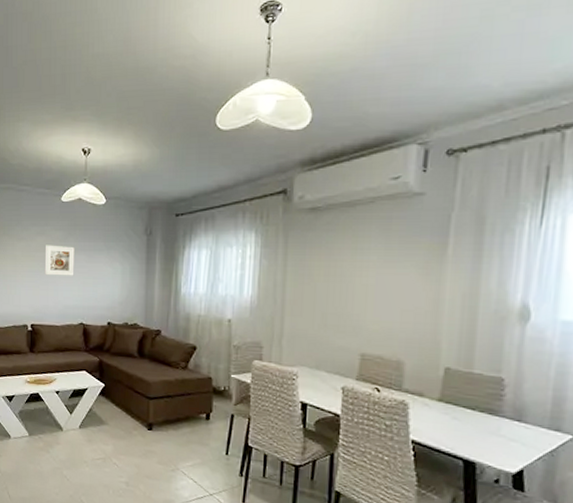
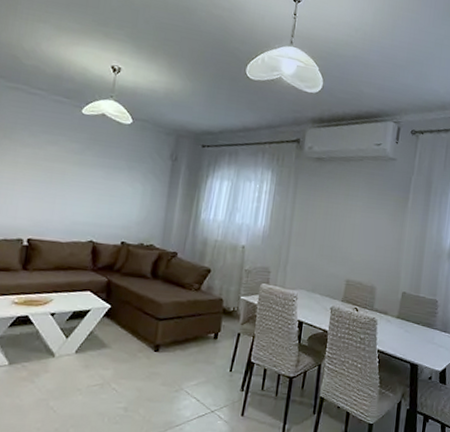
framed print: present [44,245,75,276] -> none [52,155,92,192]

